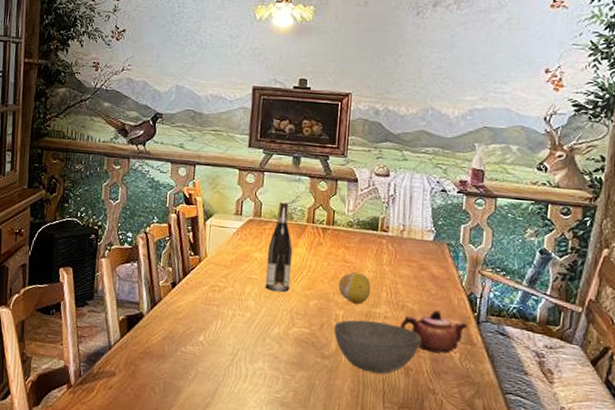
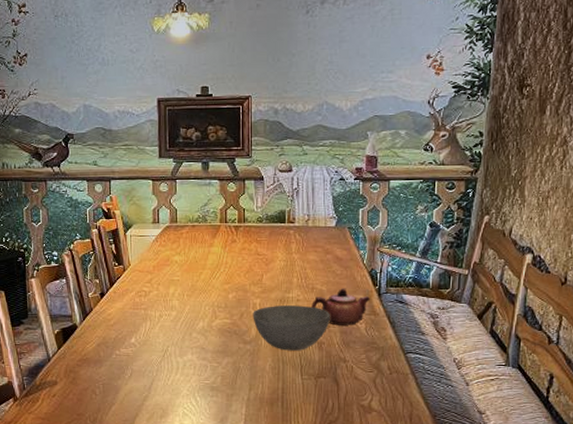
wine bottle: present [265,201,293,293] -> none [186,205,210,290]
fruit: present [338,271,371,304] -> none [254,262,283,291]

